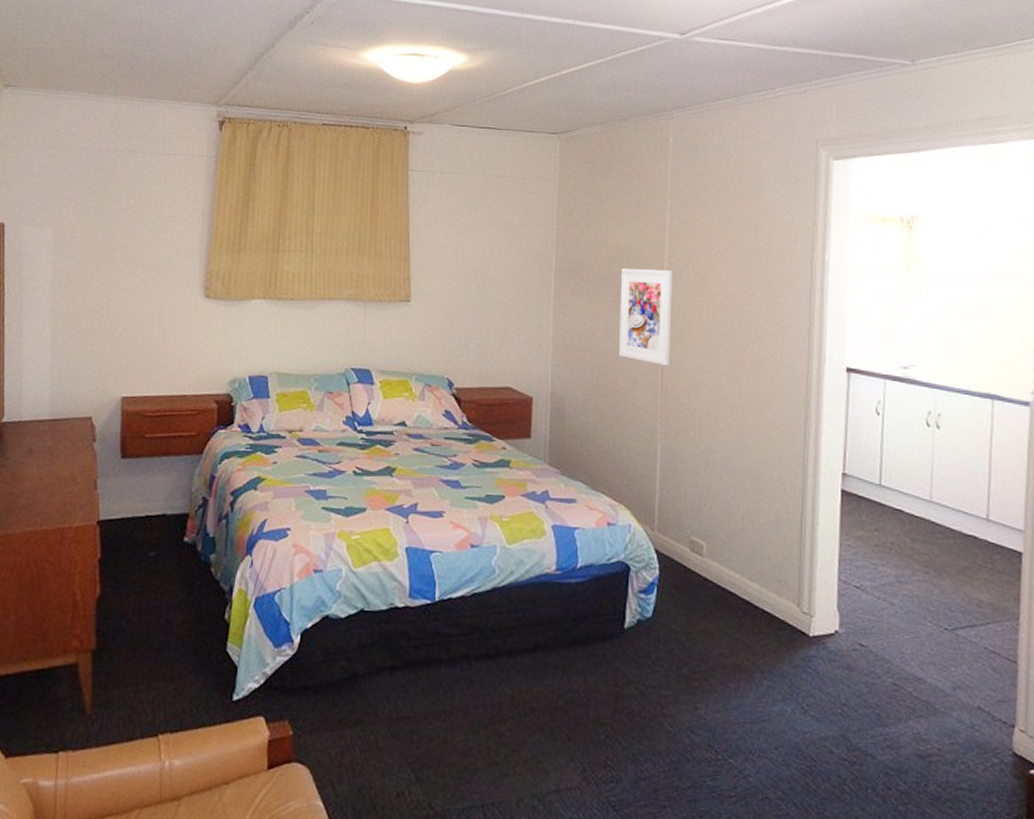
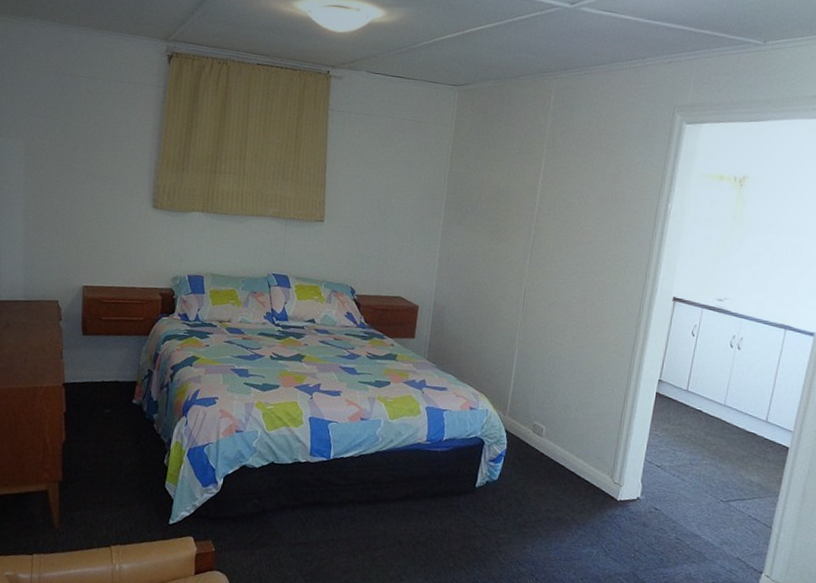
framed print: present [618,268,673,366] -> none [491,204,543,287]

